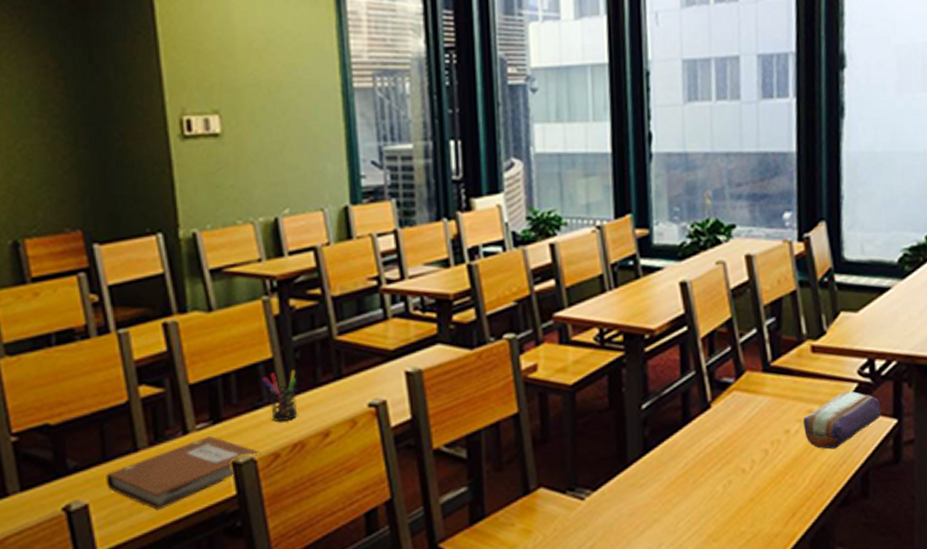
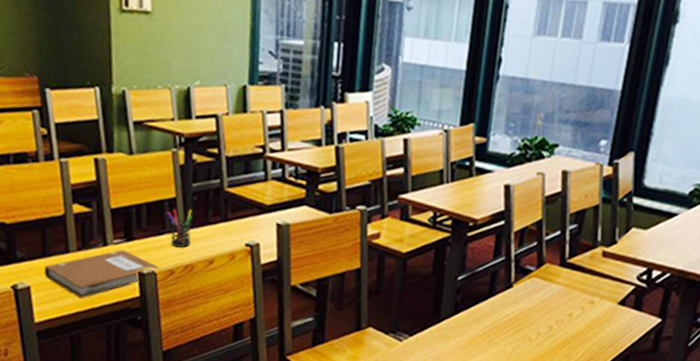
pencil case: present [802,391,882,450] -> none [584,291,650,334]

